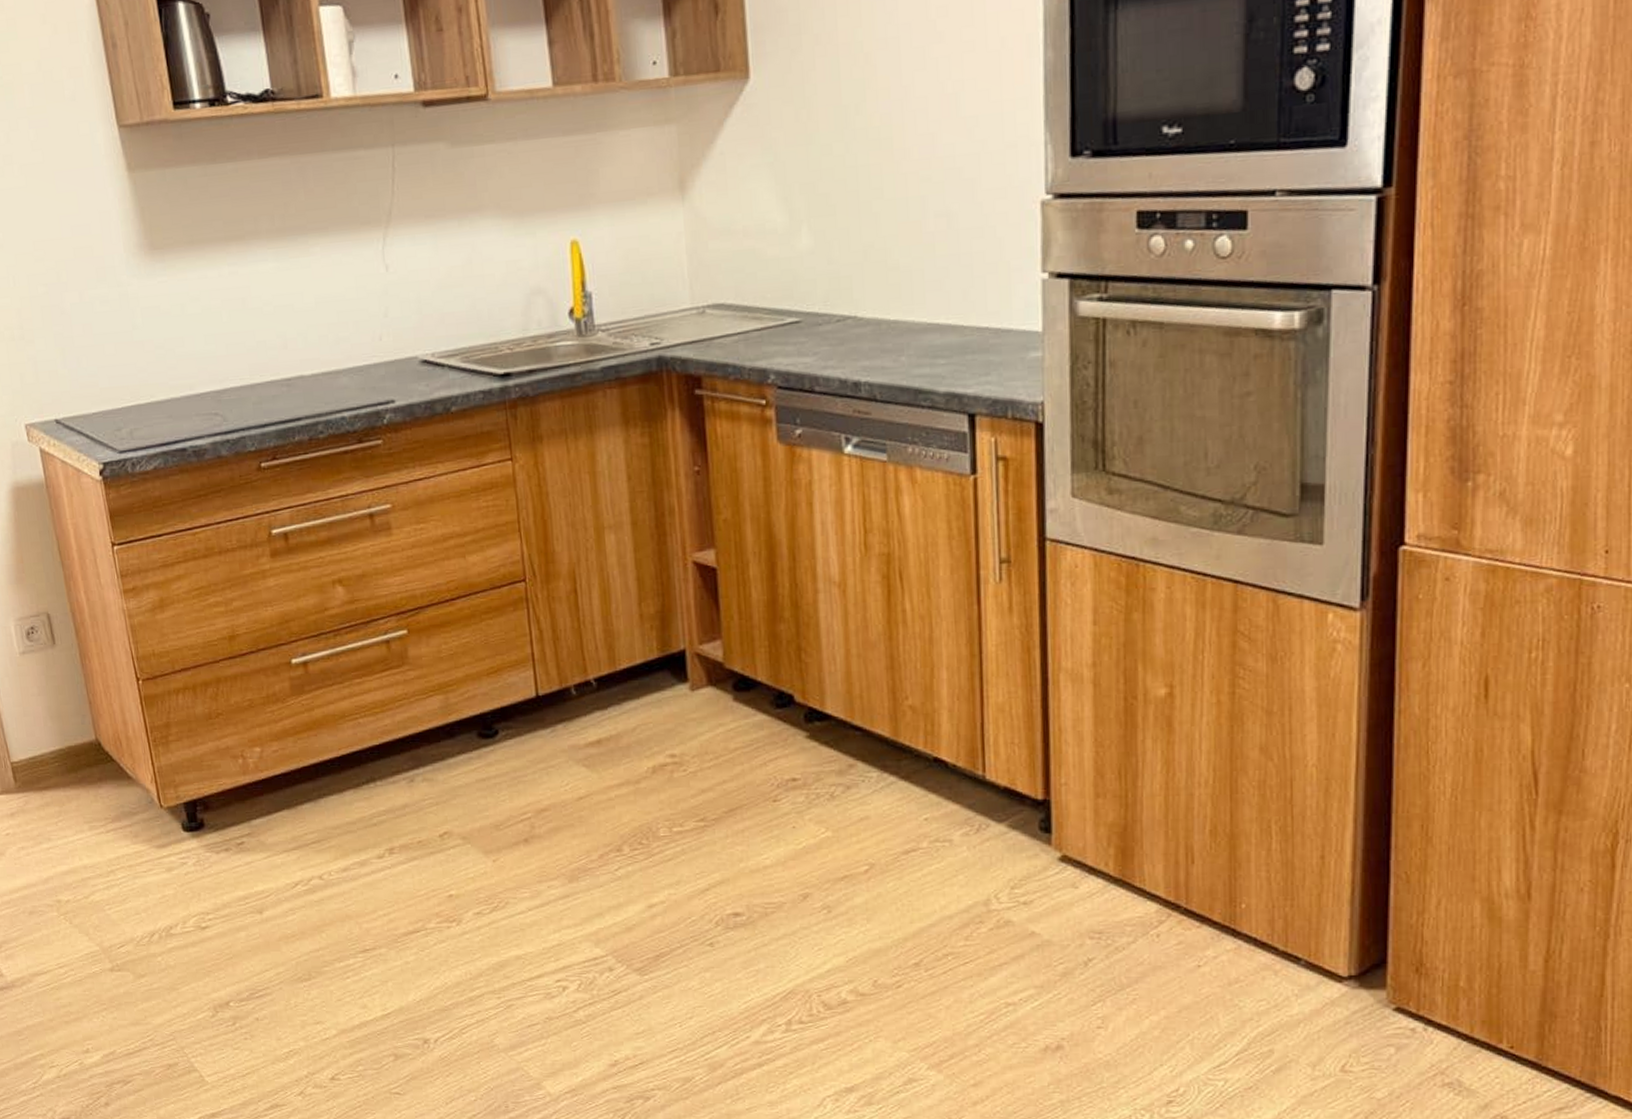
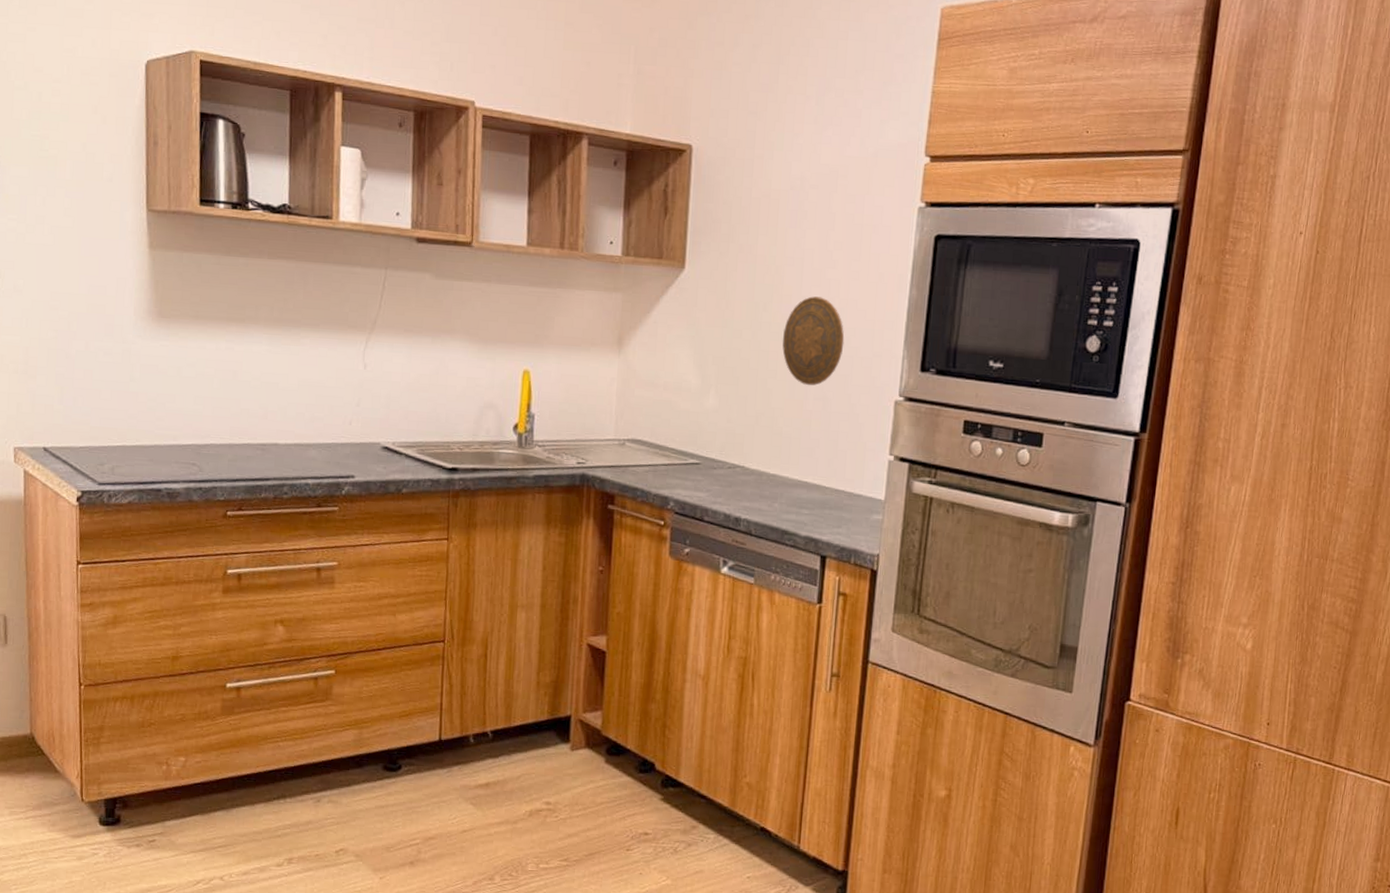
decorative plate: none [884,83,966,201] -> present [782,296,845,386]

